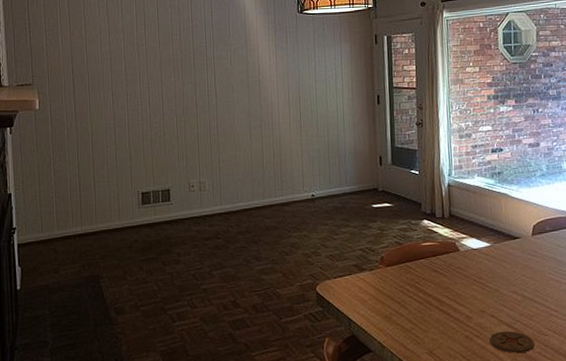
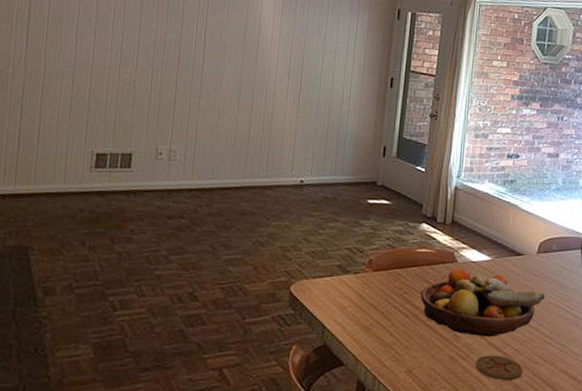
fruit bowl: none [431,257,546,316] -> present [420,269,545,338]

